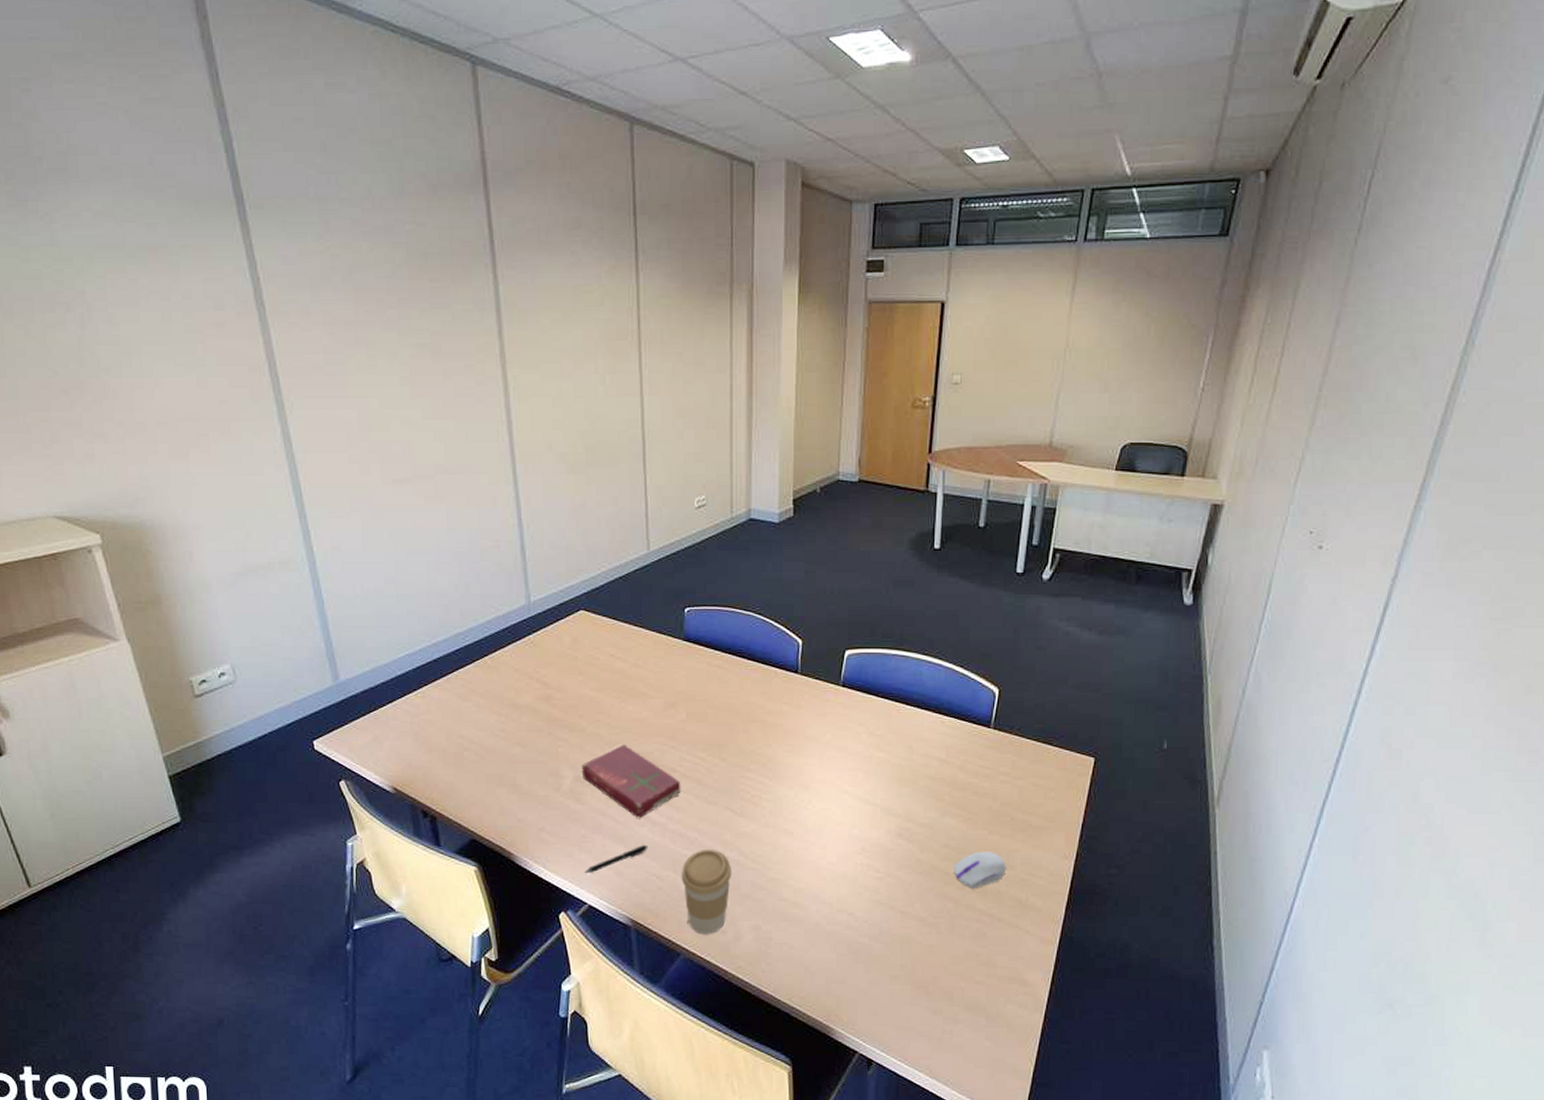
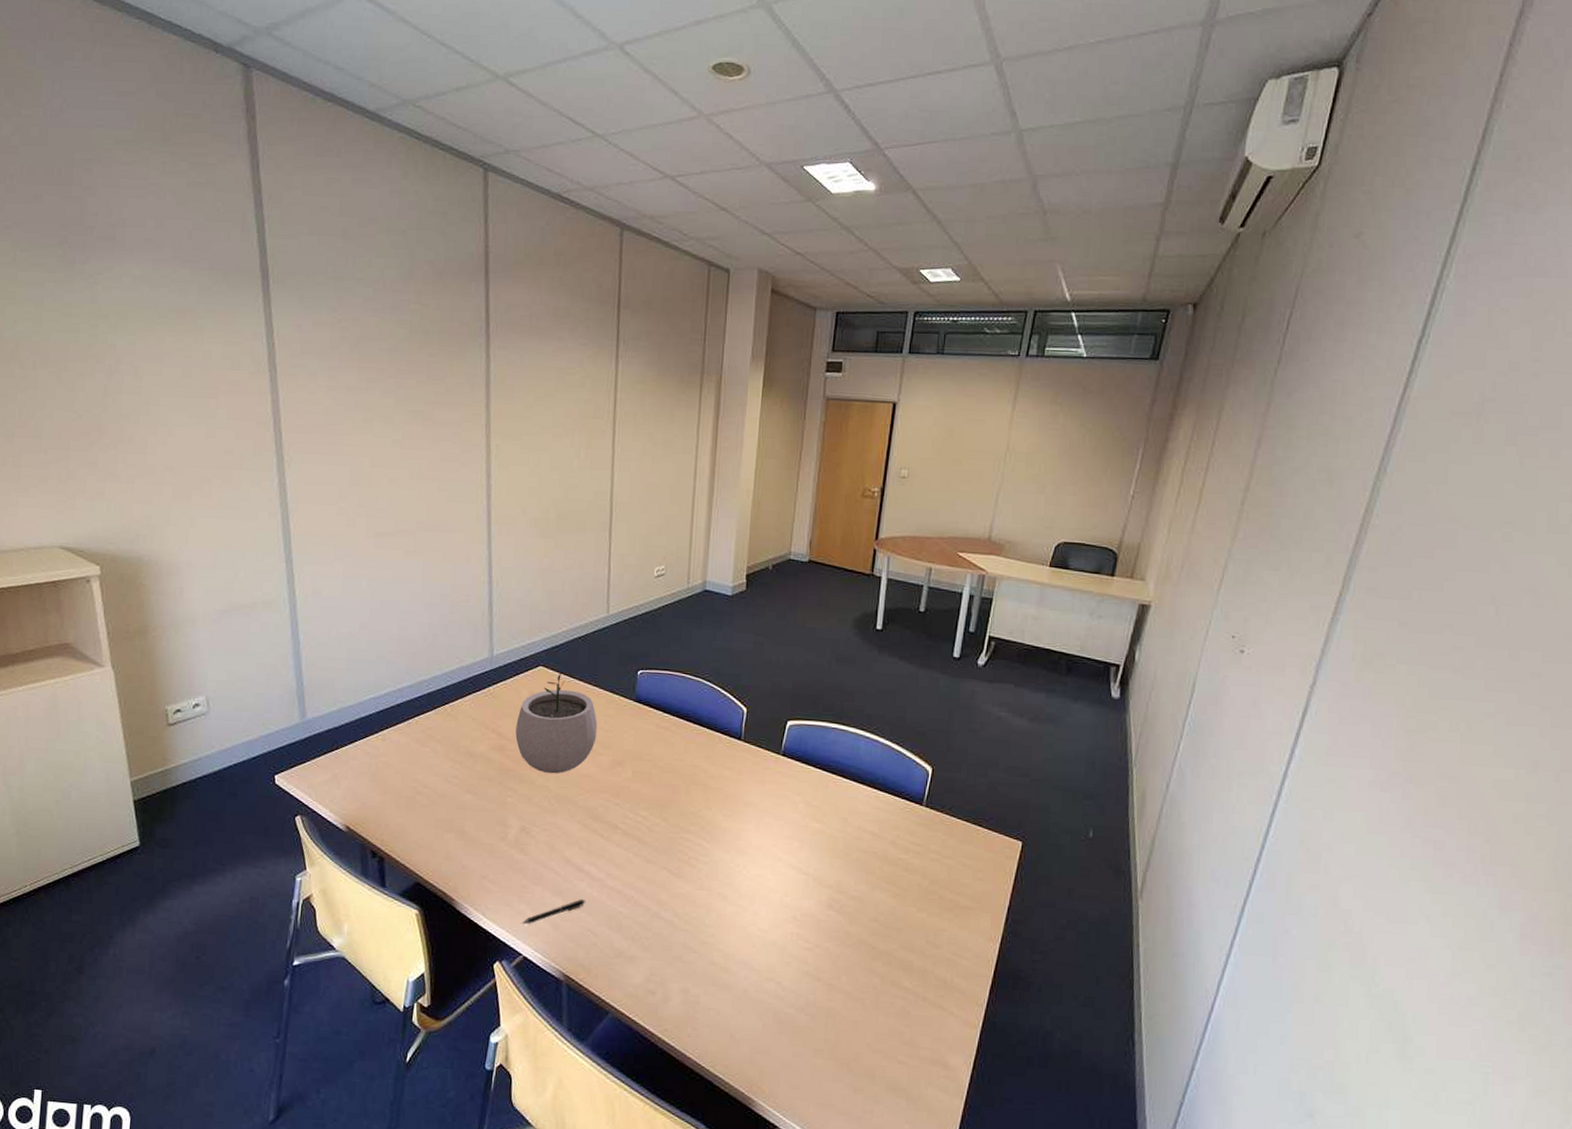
plant pot: none [561,615,647,721] -> present [515,672,598,774]
book: present [581,745,681,818] -> none [527,798,622,872]
coffee cup: present [681,849,732,934] -> none [615,907,666,994]
computer mouse: present [953,852,1007,888] -> none [880,928,933,965]

